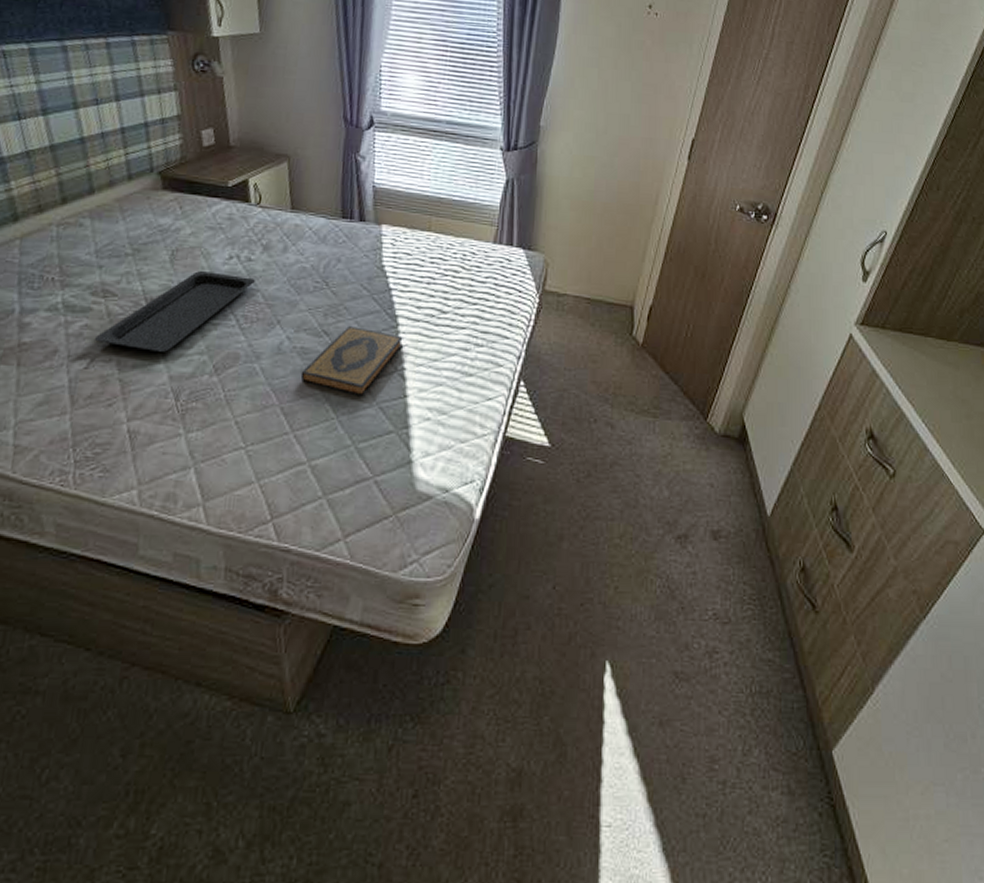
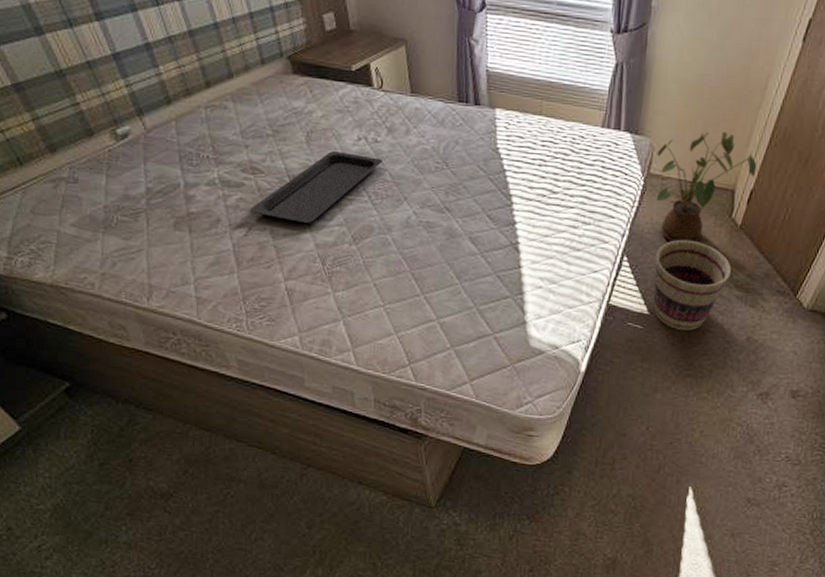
hardback book: present [300,326,403,397] -> none [427,204,517,266]
house plant: none [551,246,654,364] -> present [656,131,757,243]
basket: none [554,360,636,464] -> present [653,239,731,331]

